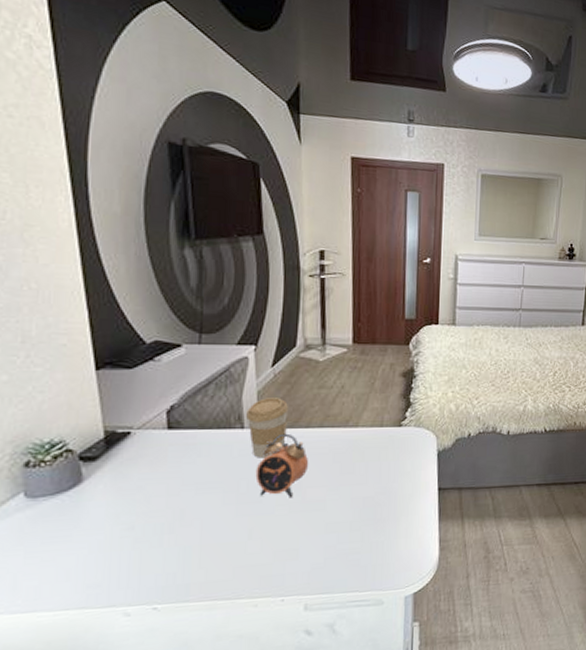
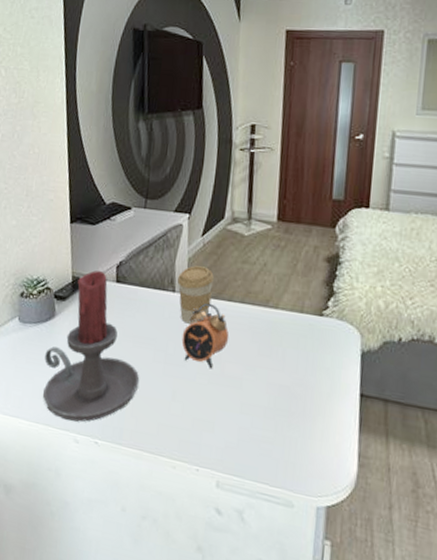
candle holder: none [71,420,207,596] -> present [43,270,140,422]

